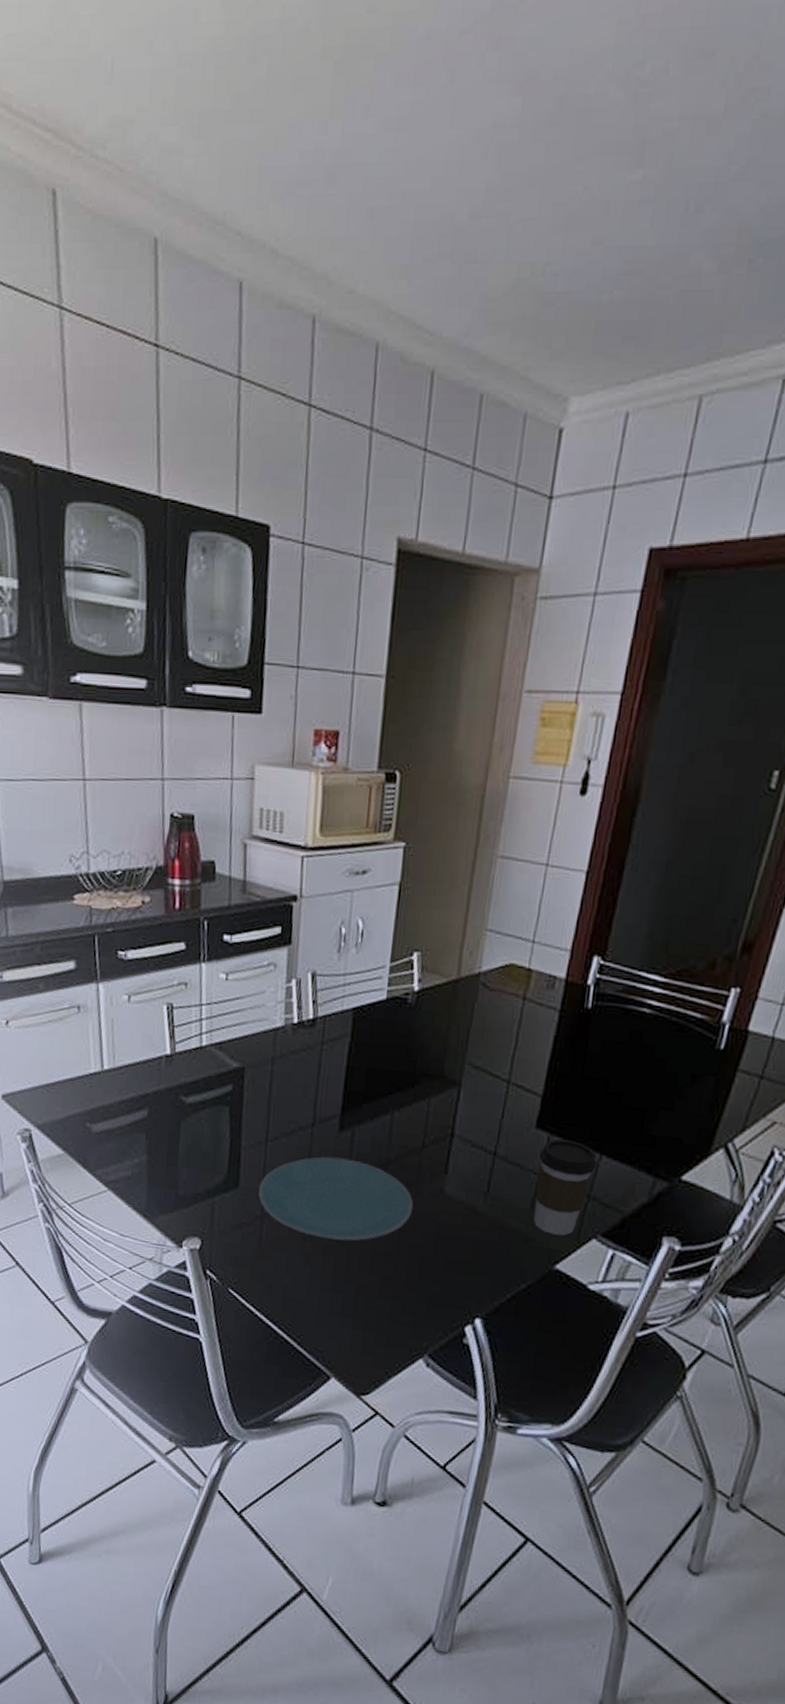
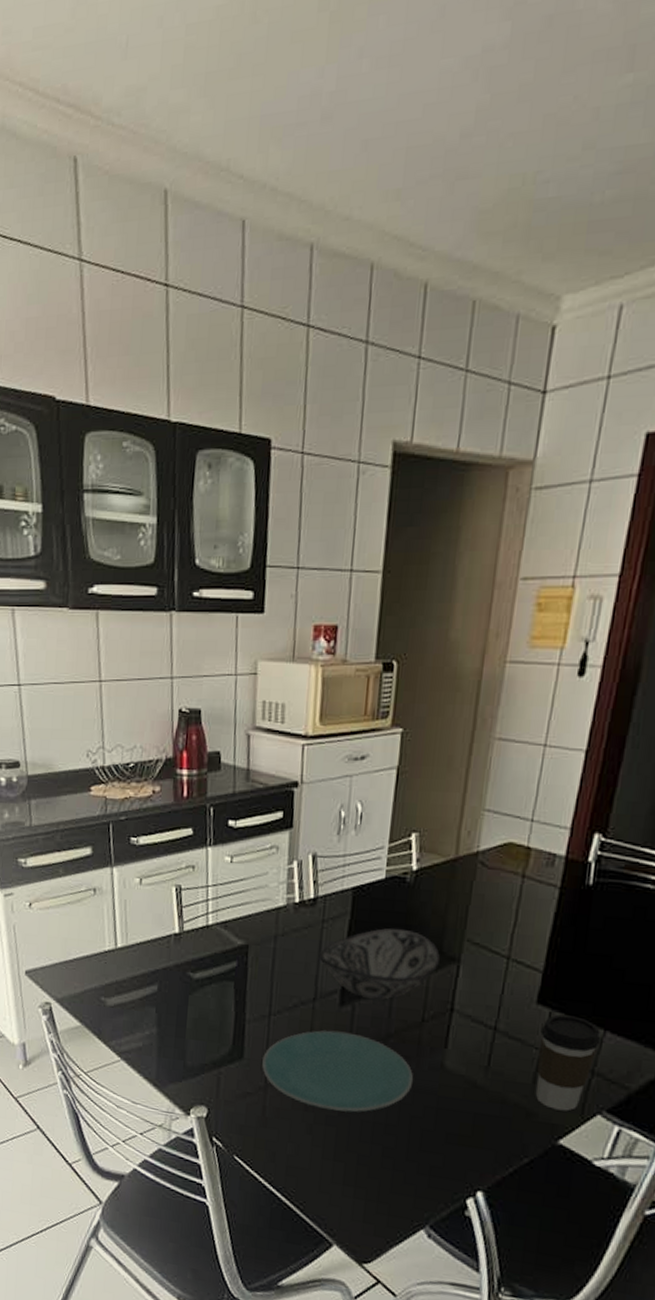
decorative bowl: none [318,1050,442,1125] -> present [319,927,441,1000]

